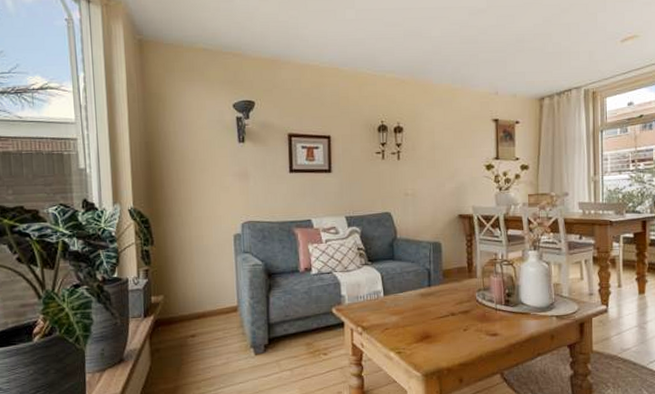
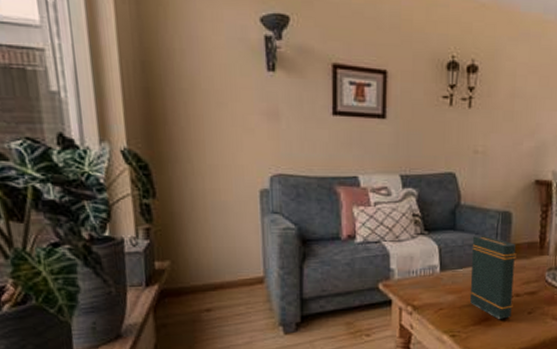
book: none [409,263,450,337] -> present [470,235,516,320]

